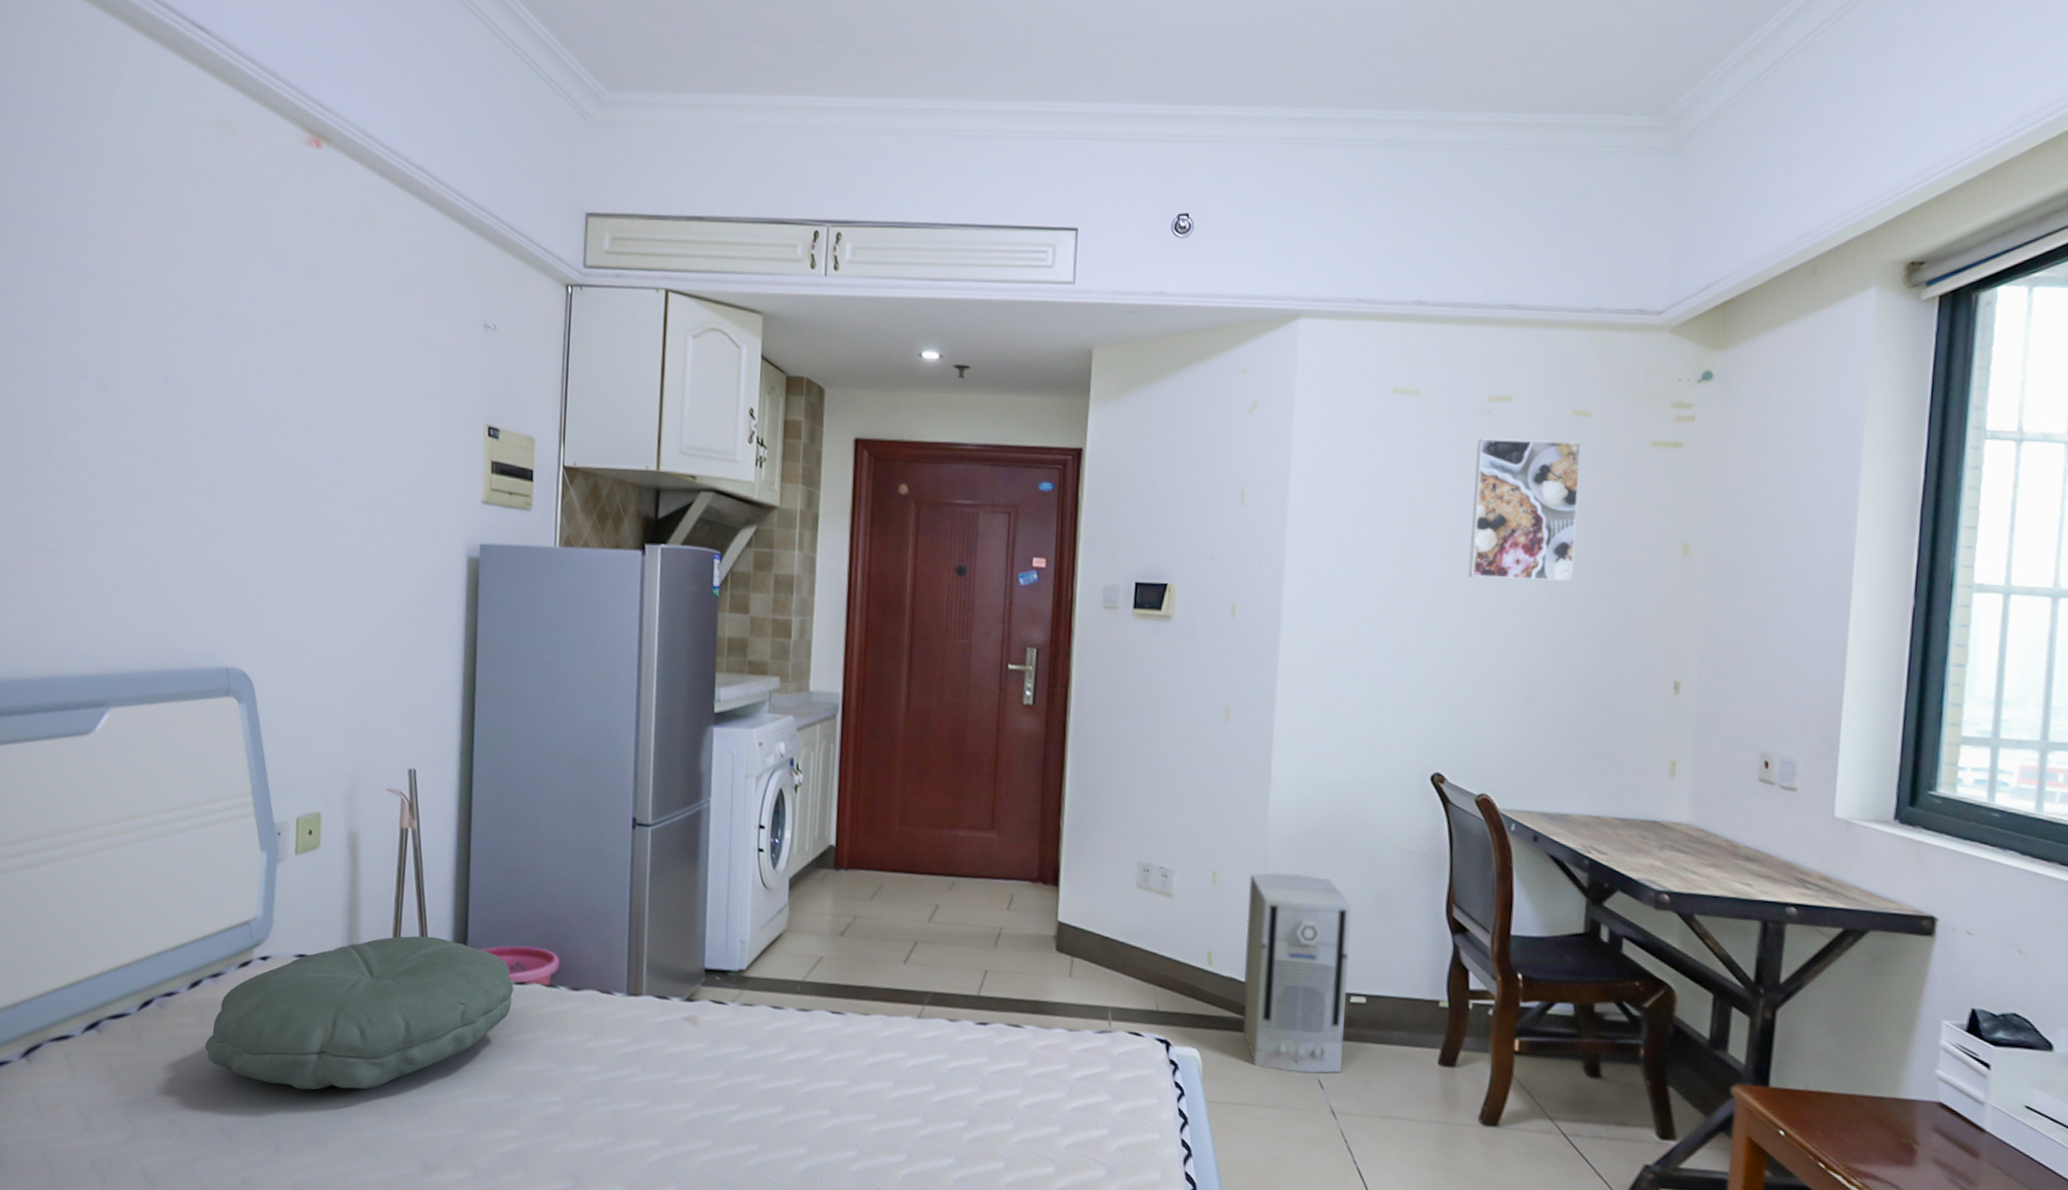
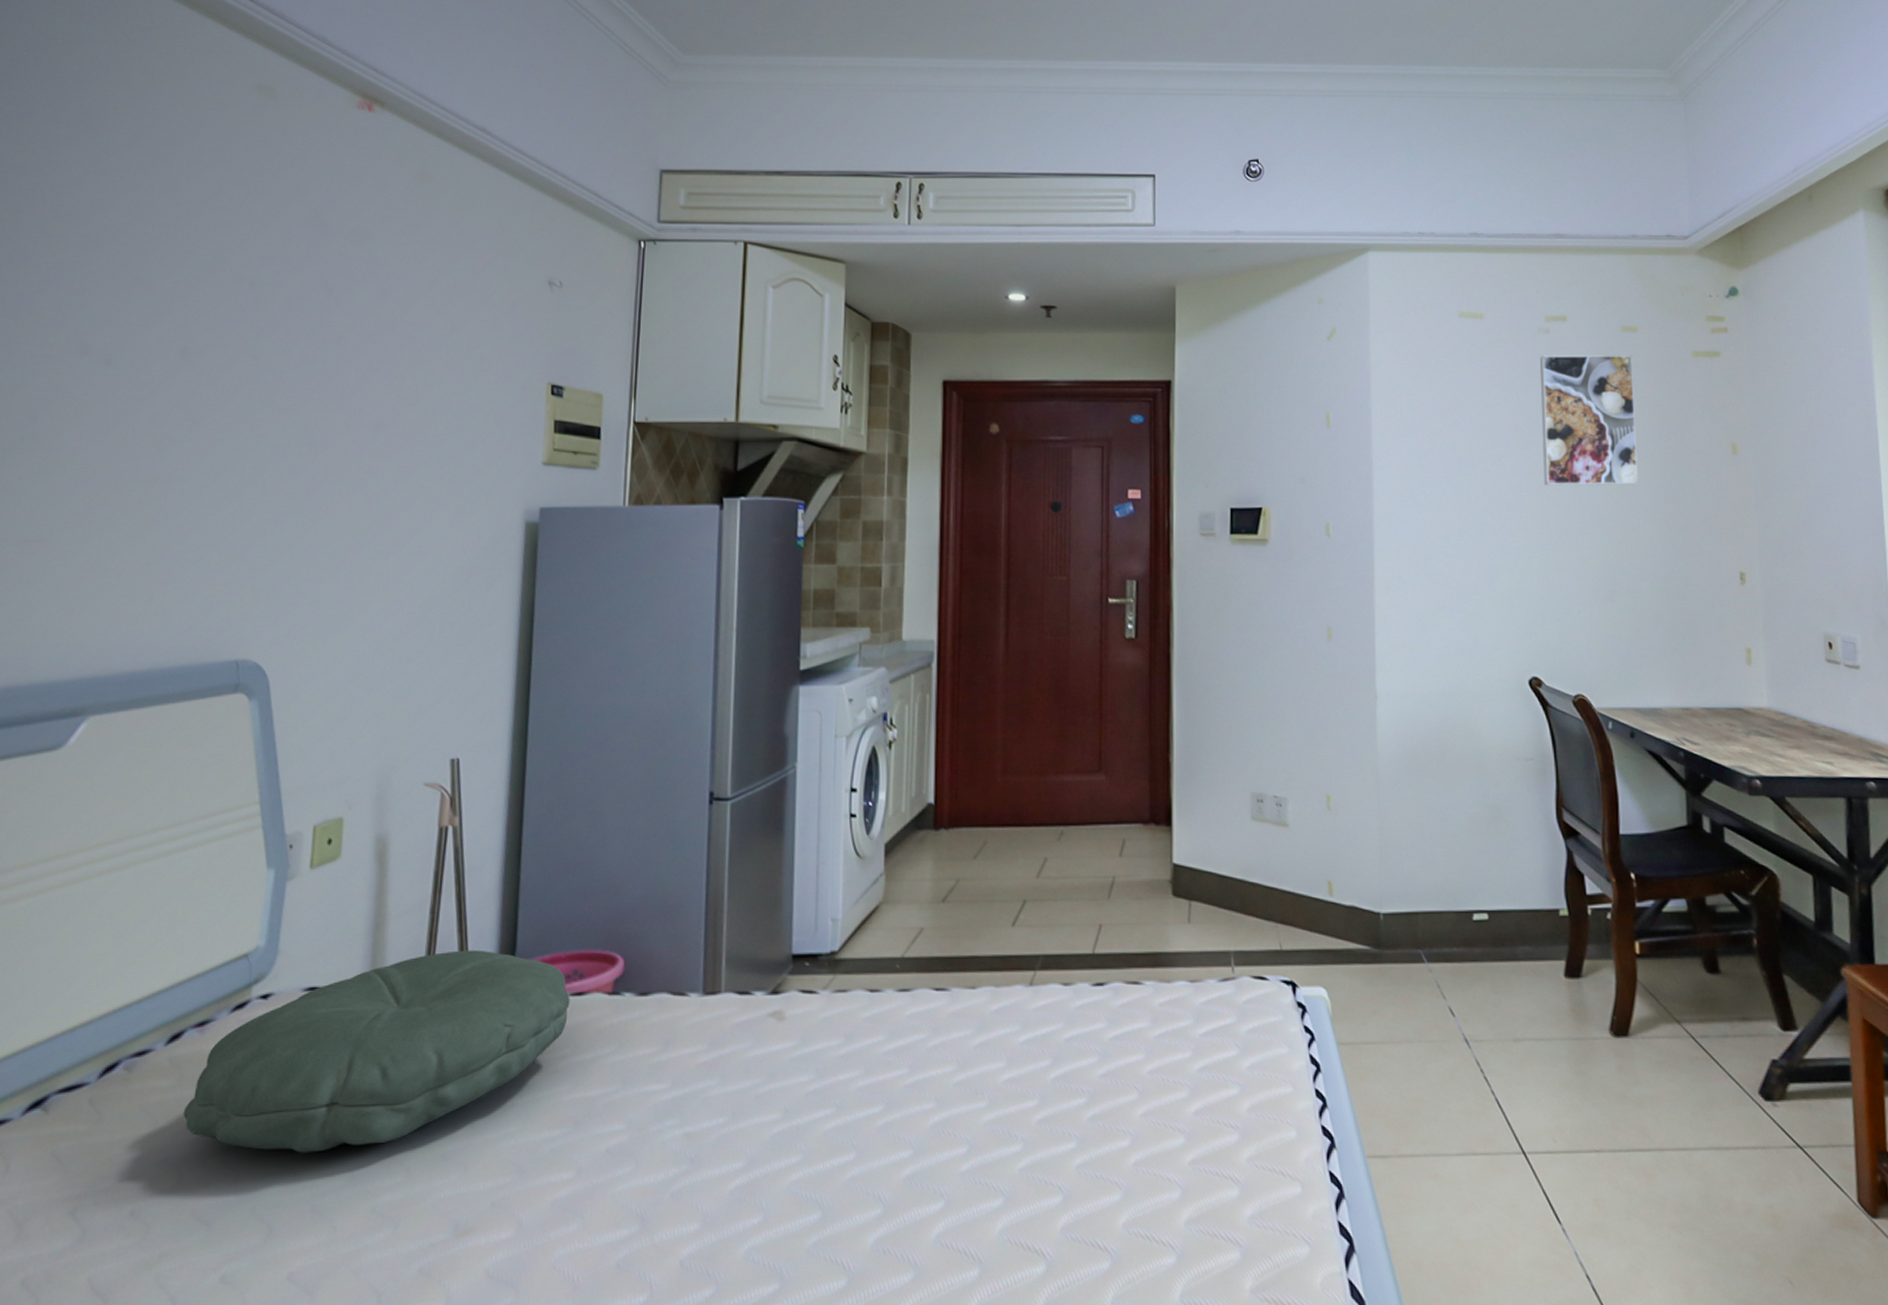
air purifier: present [1243,873,1353,1074] -> none [1363,791,1470,1002]

